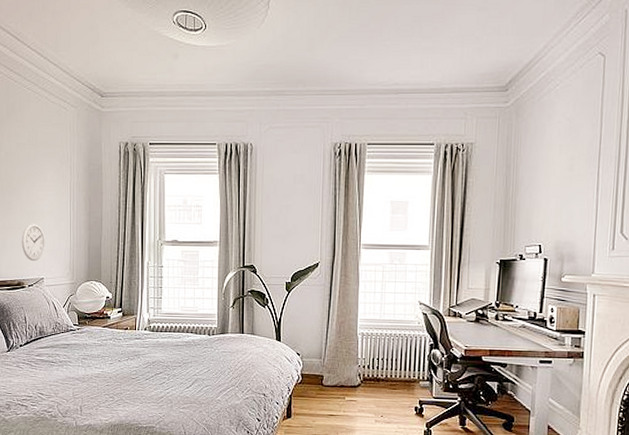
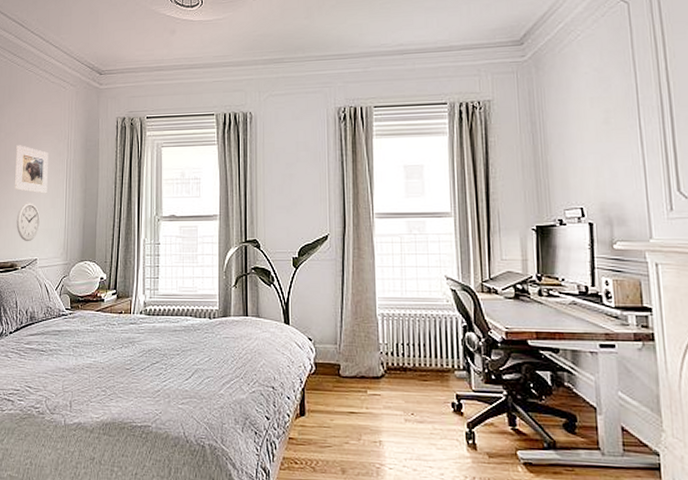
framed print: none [18,165,51,216] -> present [15,145,48,194]

